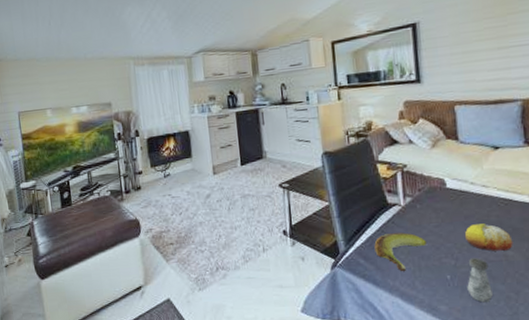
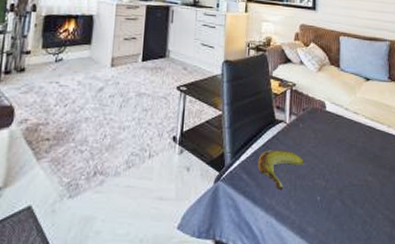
fruit: present [464,223,513,251] -> none [335,148,373,176]
salt shaker: present [467,258,494,303] -> none [333,181,354,226]

